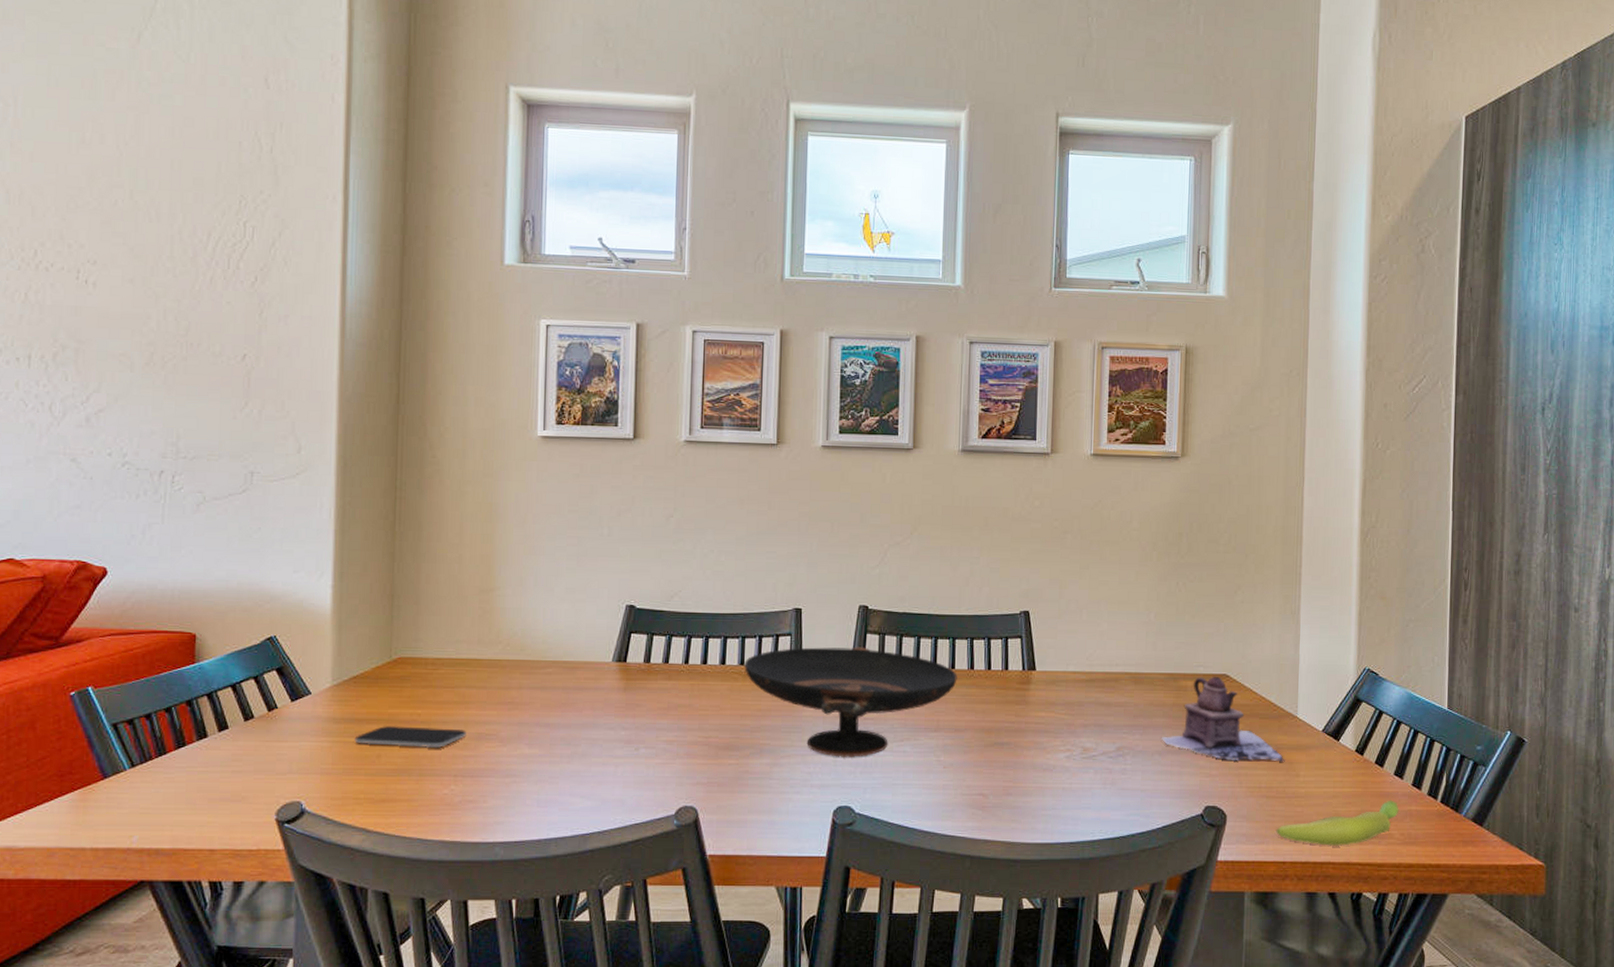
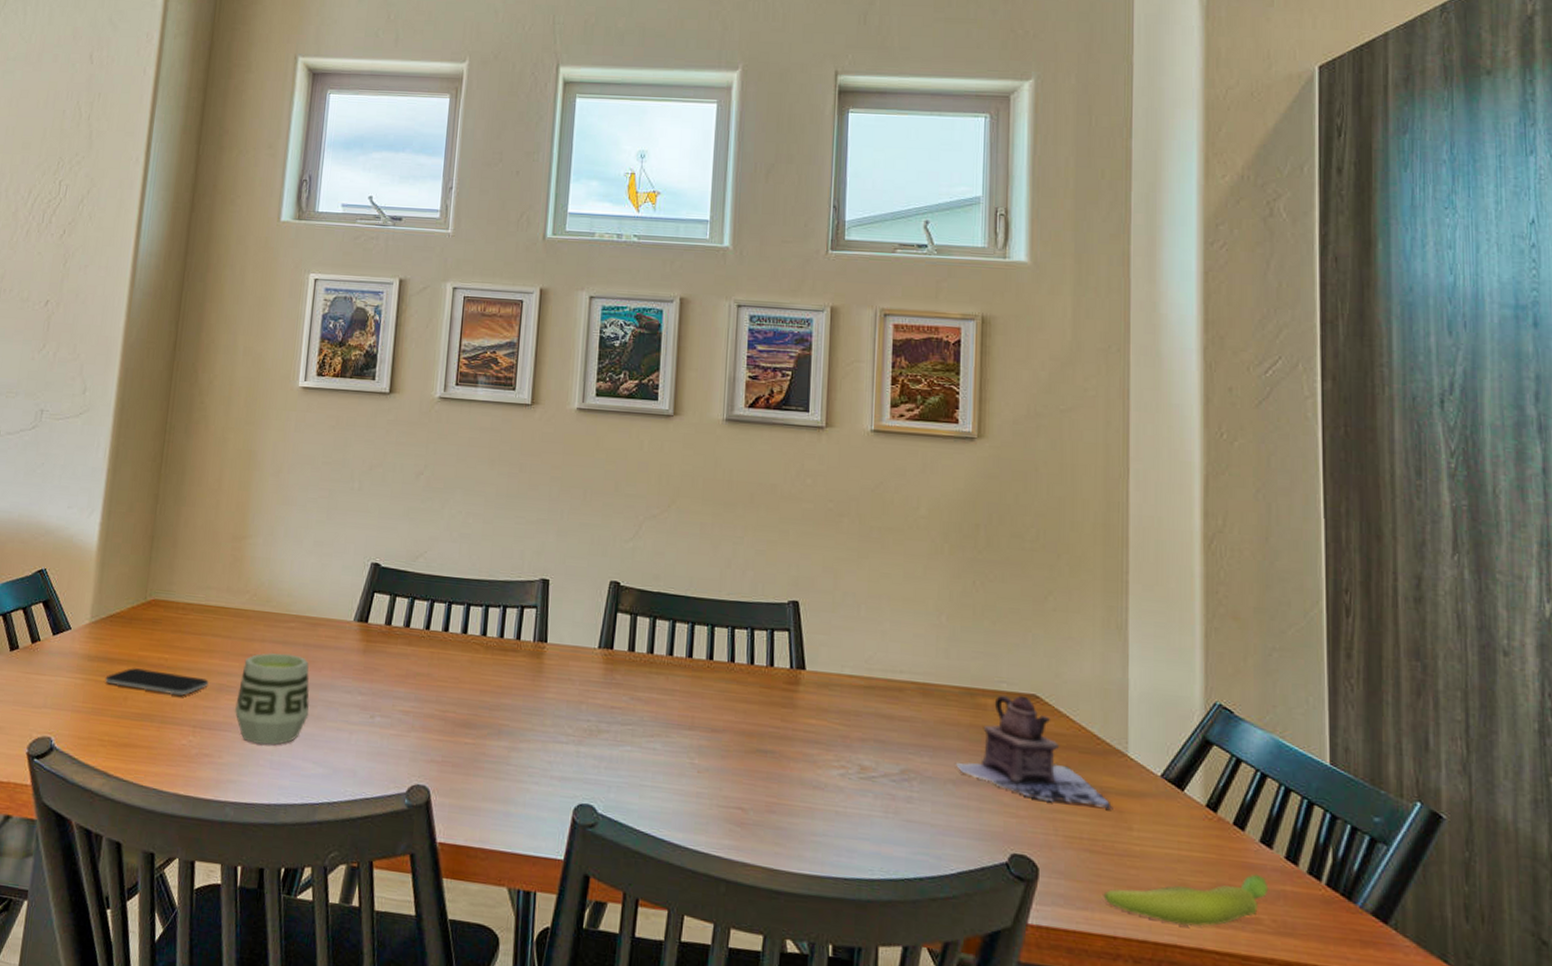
cup: none [497,698,573,785] -> present [235,653,310,745]
decorative bowl: present [744,647,957,757] -> none [486,621,716,750]

